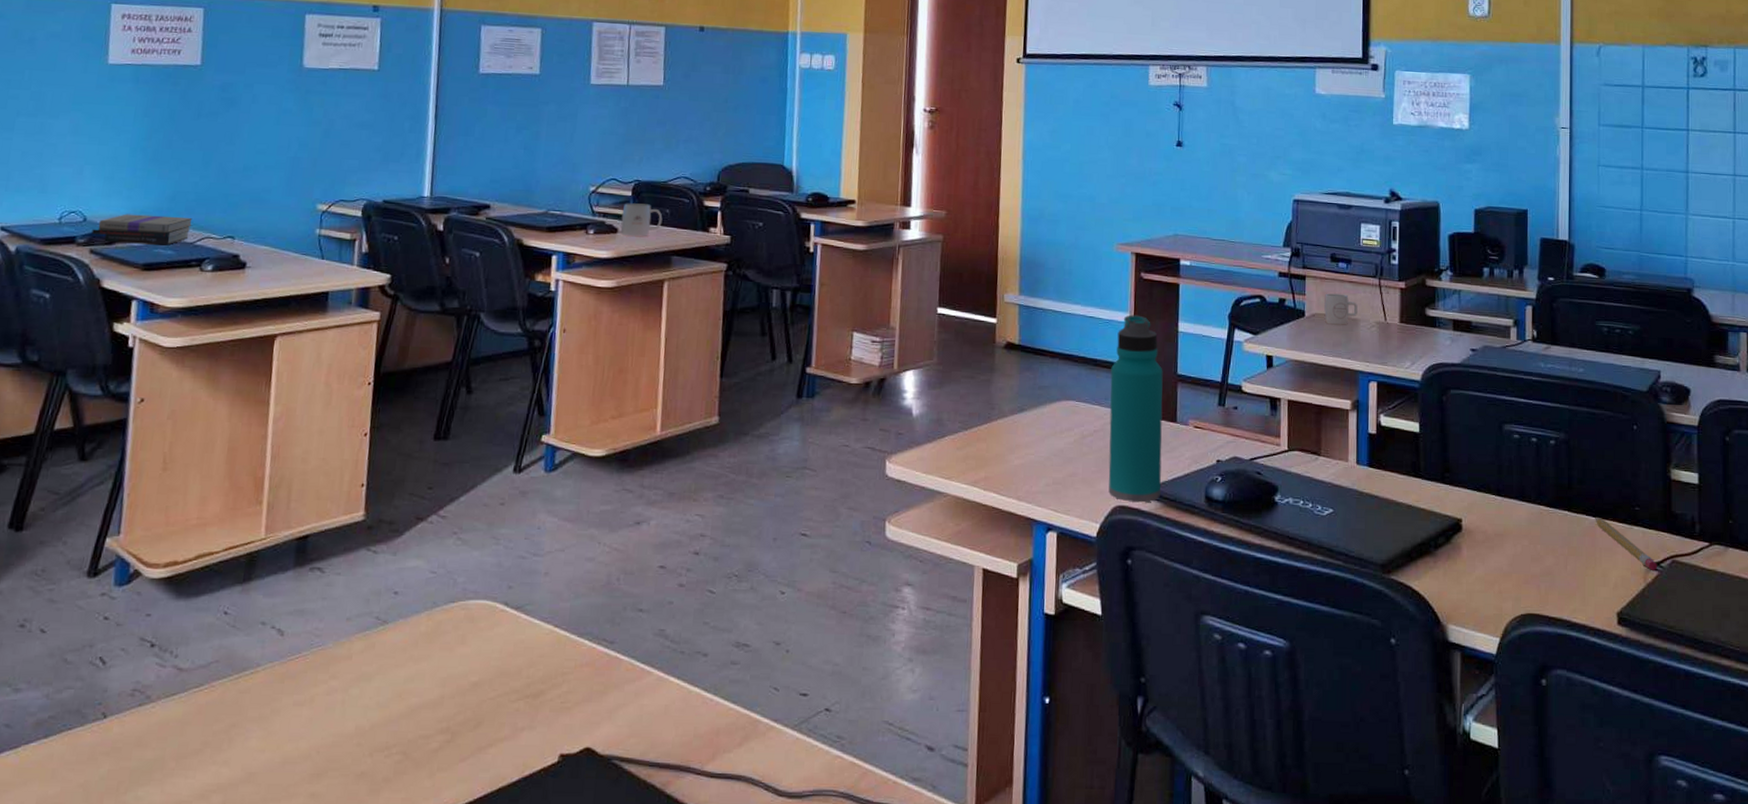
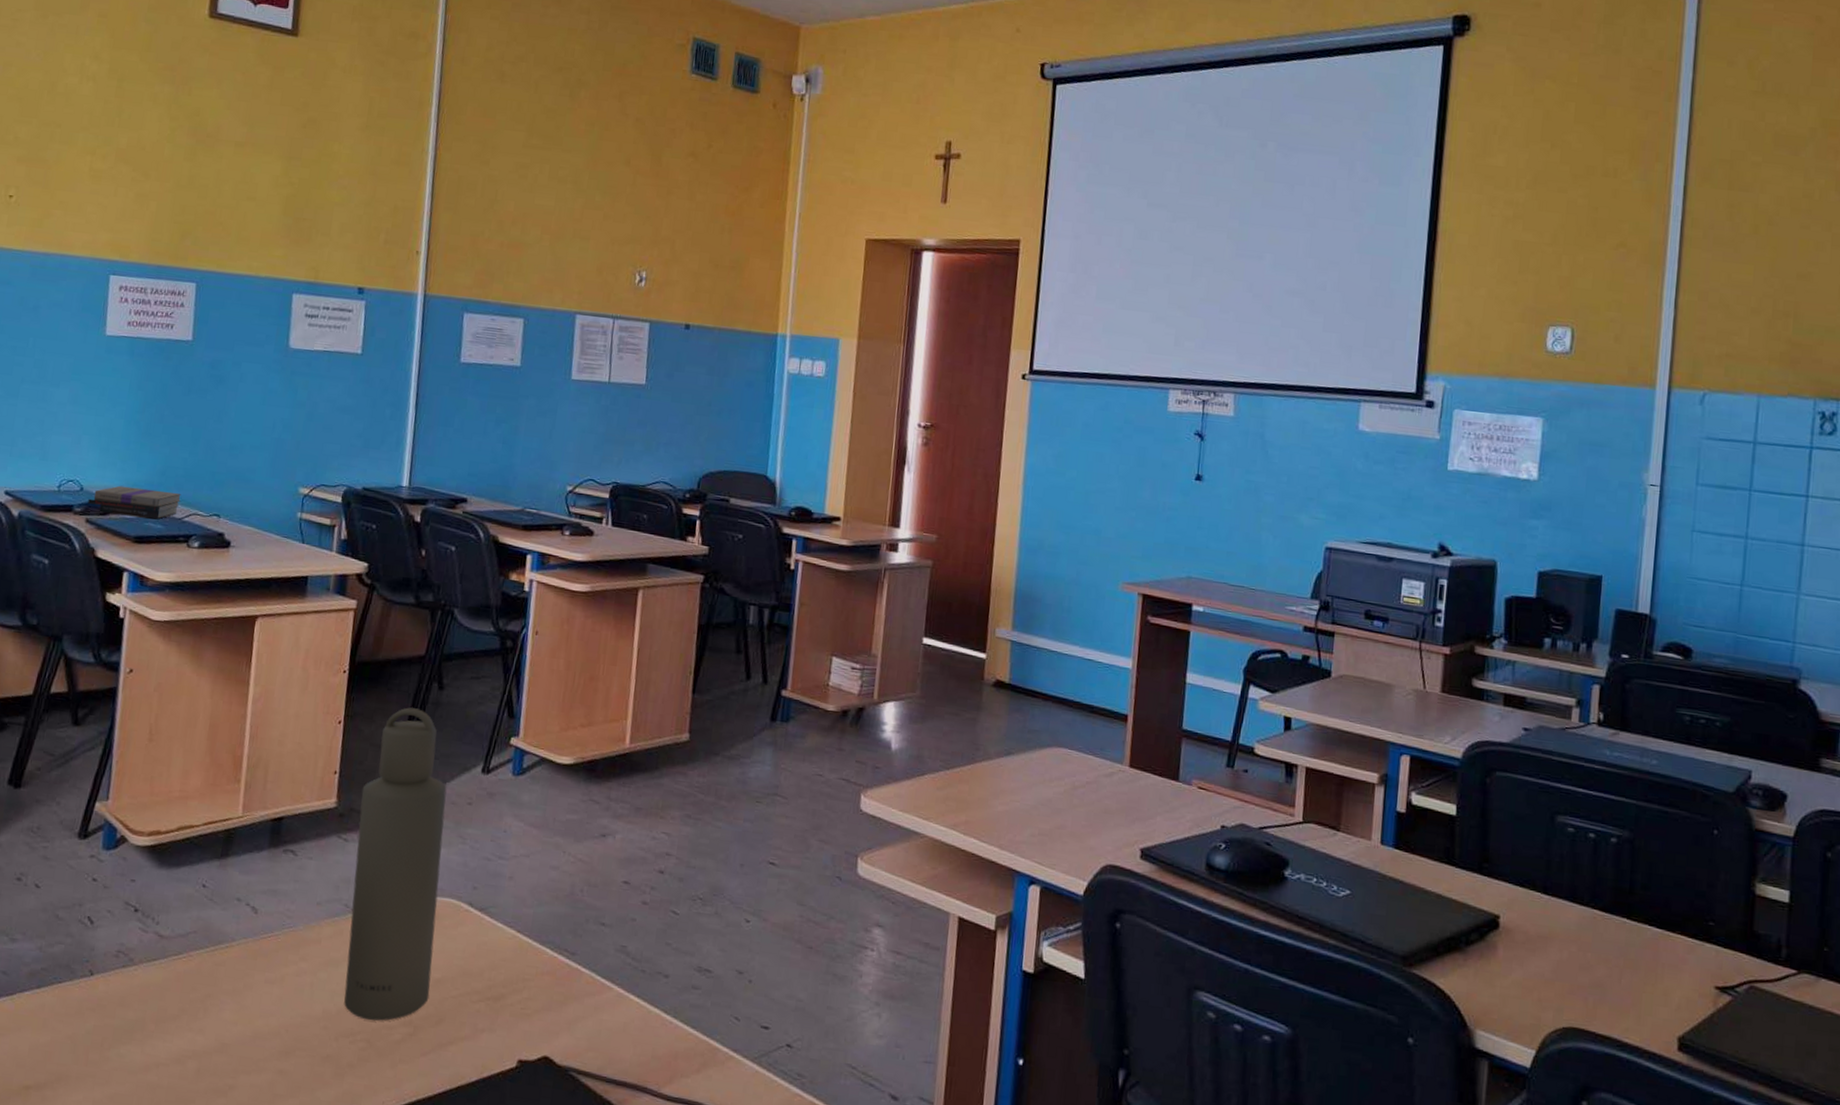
bottle: none [377,414,479,731] -> present [344,707,447,1021]
mug: present [620,203,663,237] -> none [596,505,640,542]
water bottle: present [1108,314,1163,503] -> none [1099,660,1167,864]
mug: present [1324,293,1358,326] -> none [1353,653,1393,691]
pencil: present [1595,516,1658,570] -> none [1659,928,1732,995]

